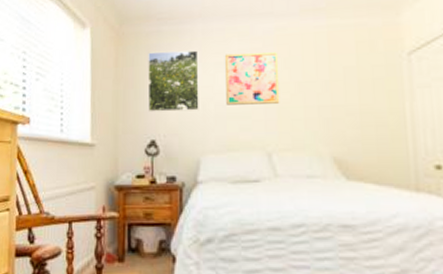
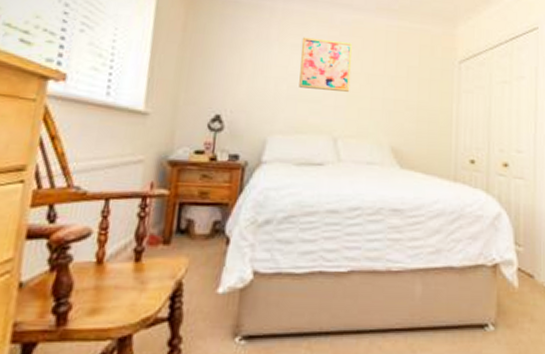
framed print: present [147,50,199,112] -> none [216,22,277,90]

